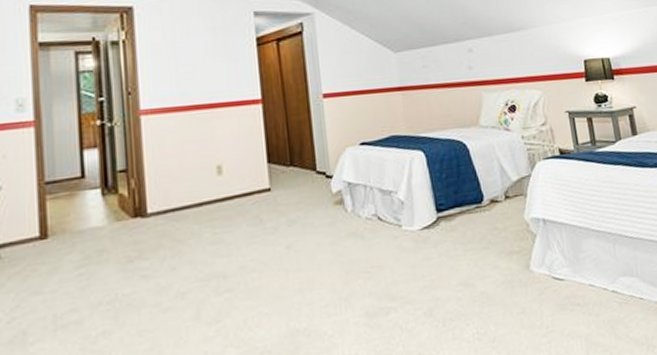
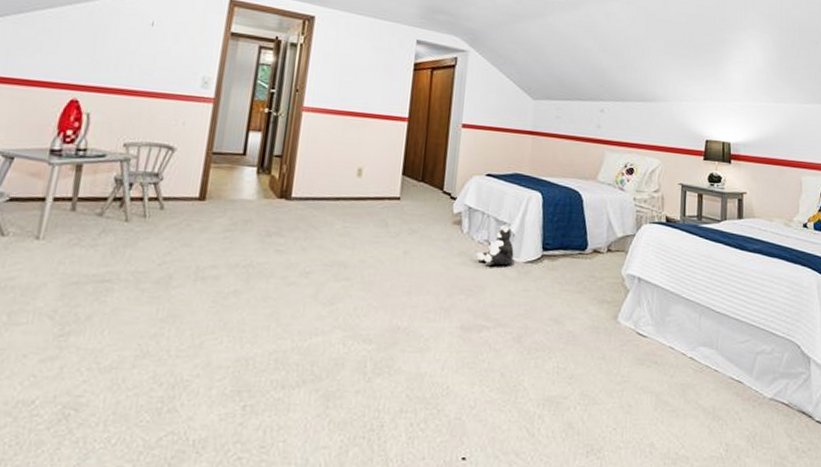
plush toy: none [367,194,408,240] -> present [477,225,514,266]

